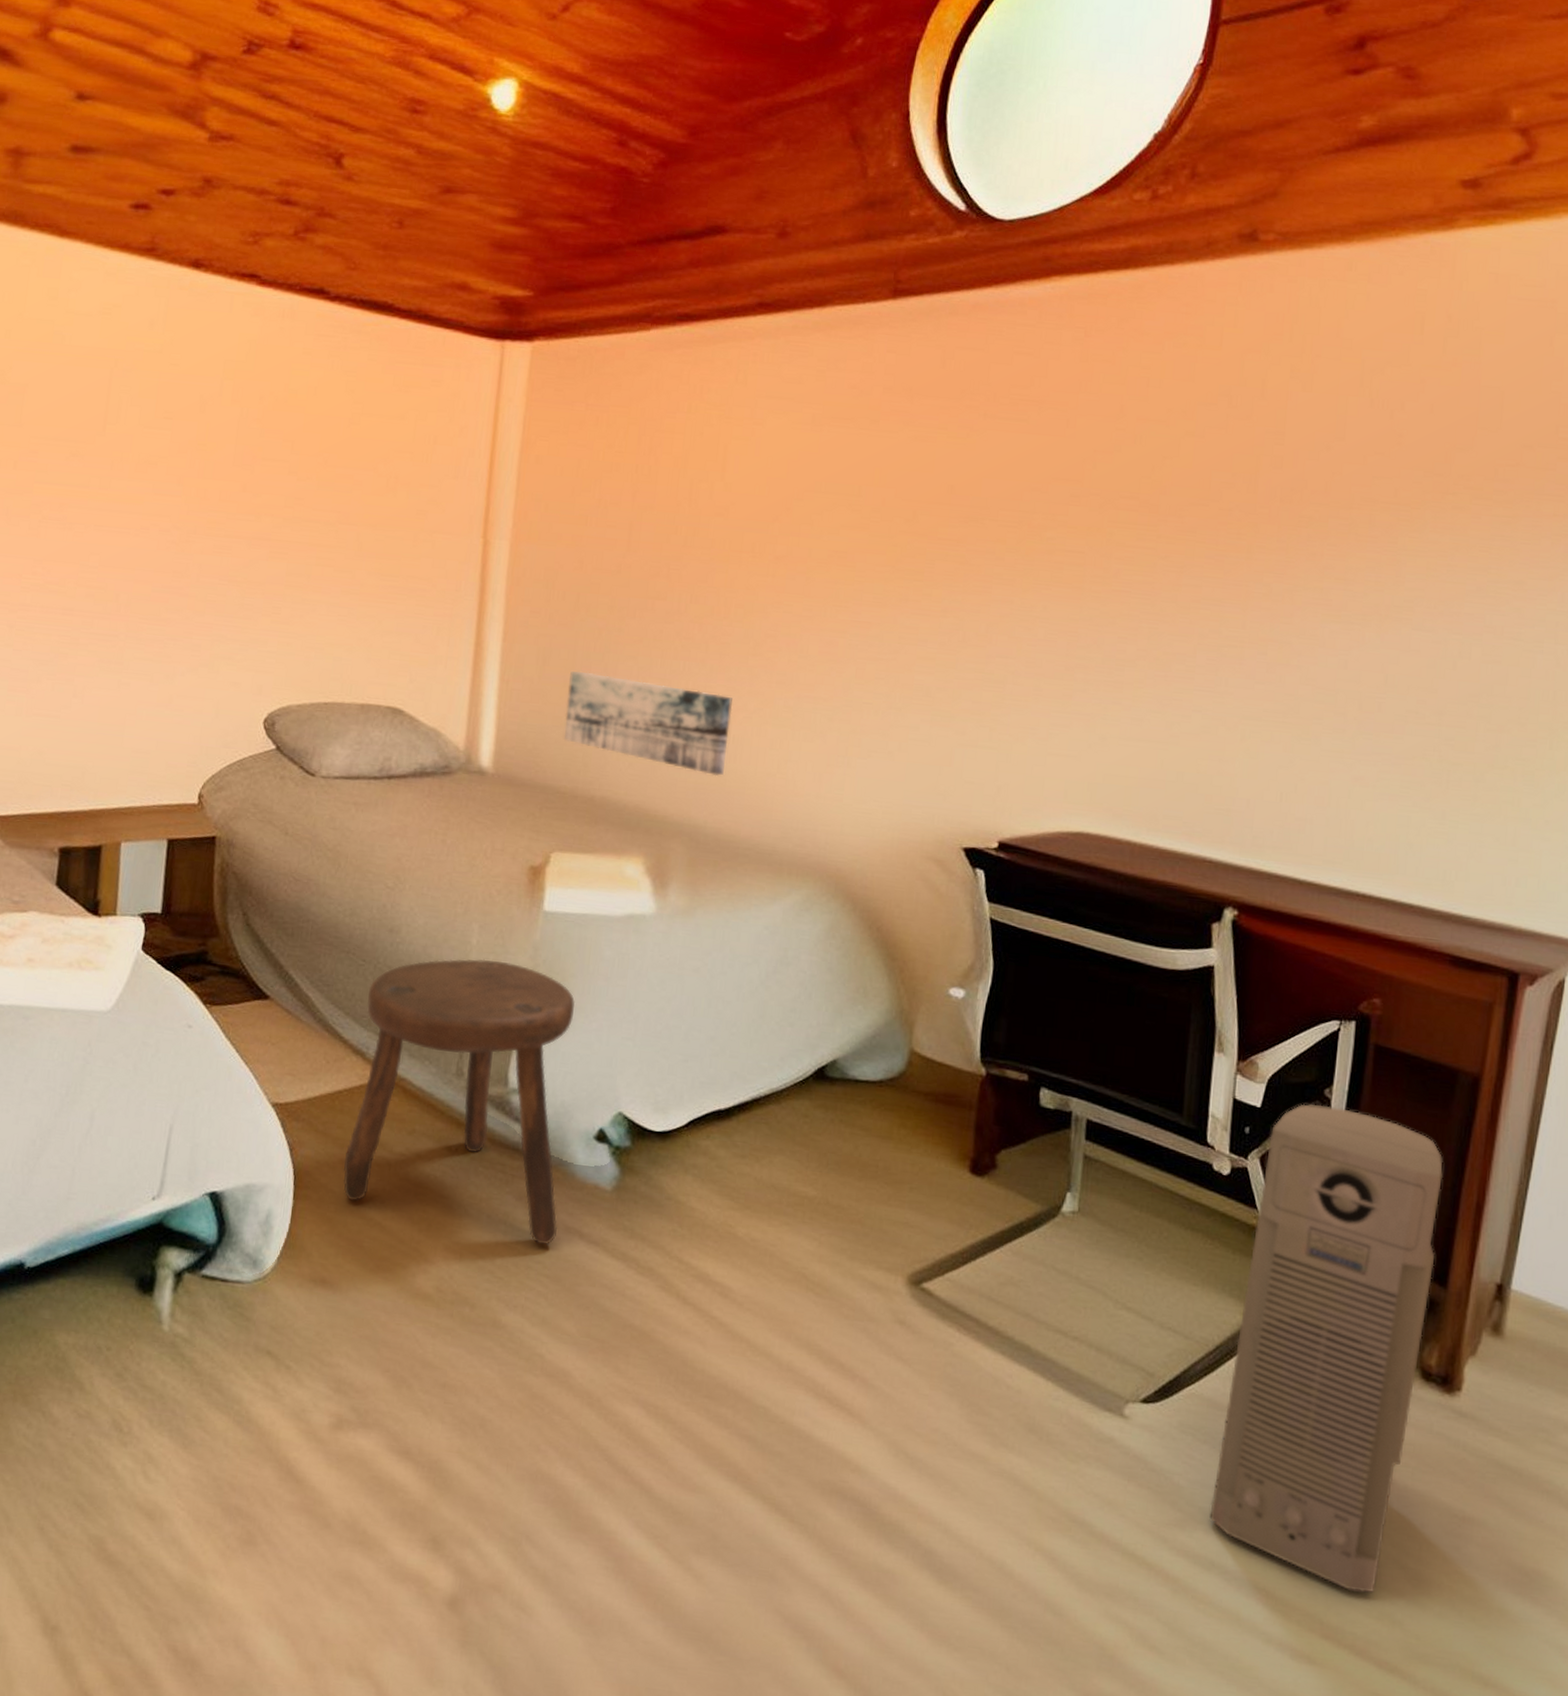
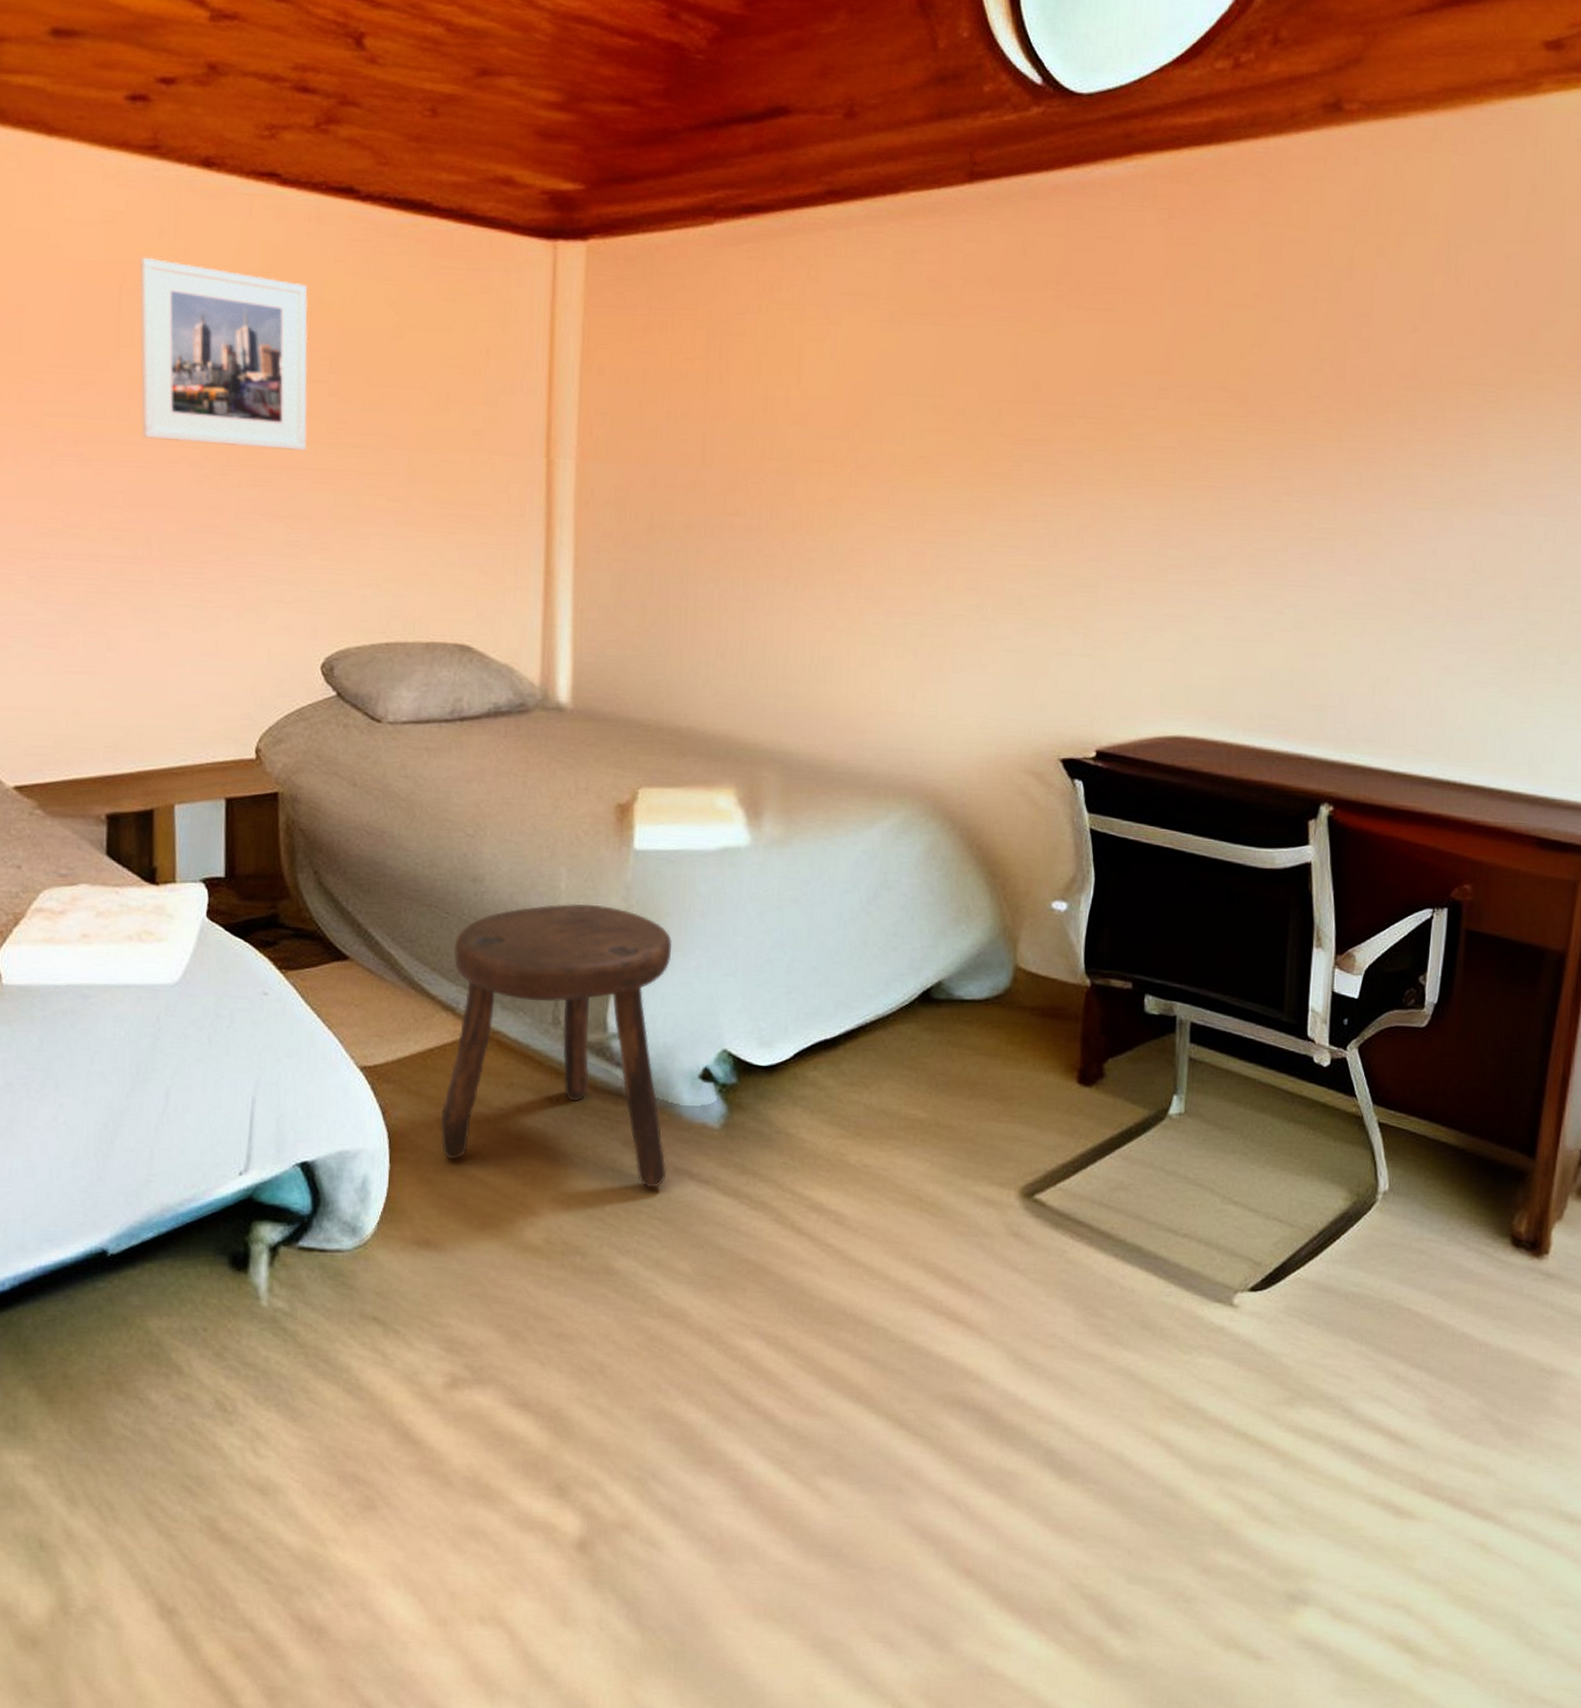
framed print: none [120,345,277,523] -> present [139,257,308,451]
wall art: present [563,671,732,777] -> none [645,596,820,700]
air purifier: present [1209,1104,1443,1593] -> none [1316,992,1531,1449]

